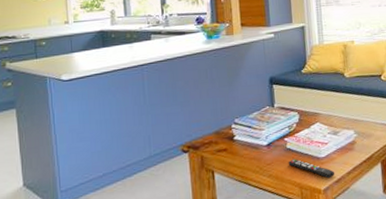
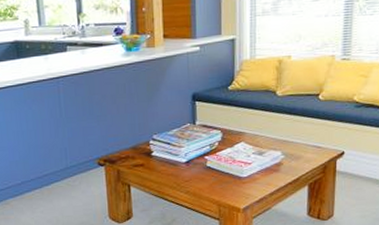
remote control: present [288,159,335,179] -> none [207,177,257,198]

